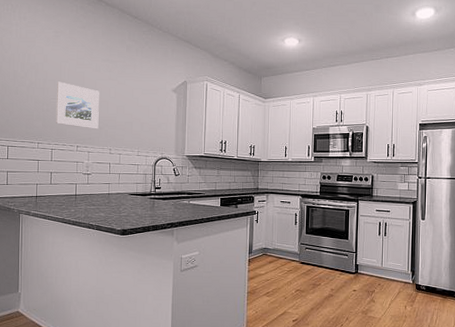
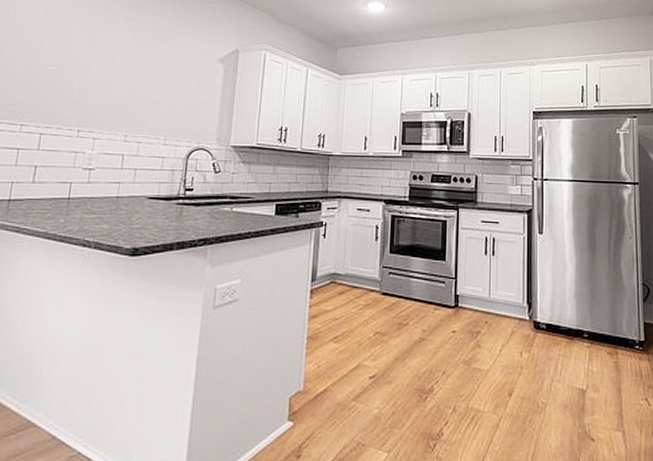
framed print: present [55,81,99,129] -> none [50,43,118,108]

